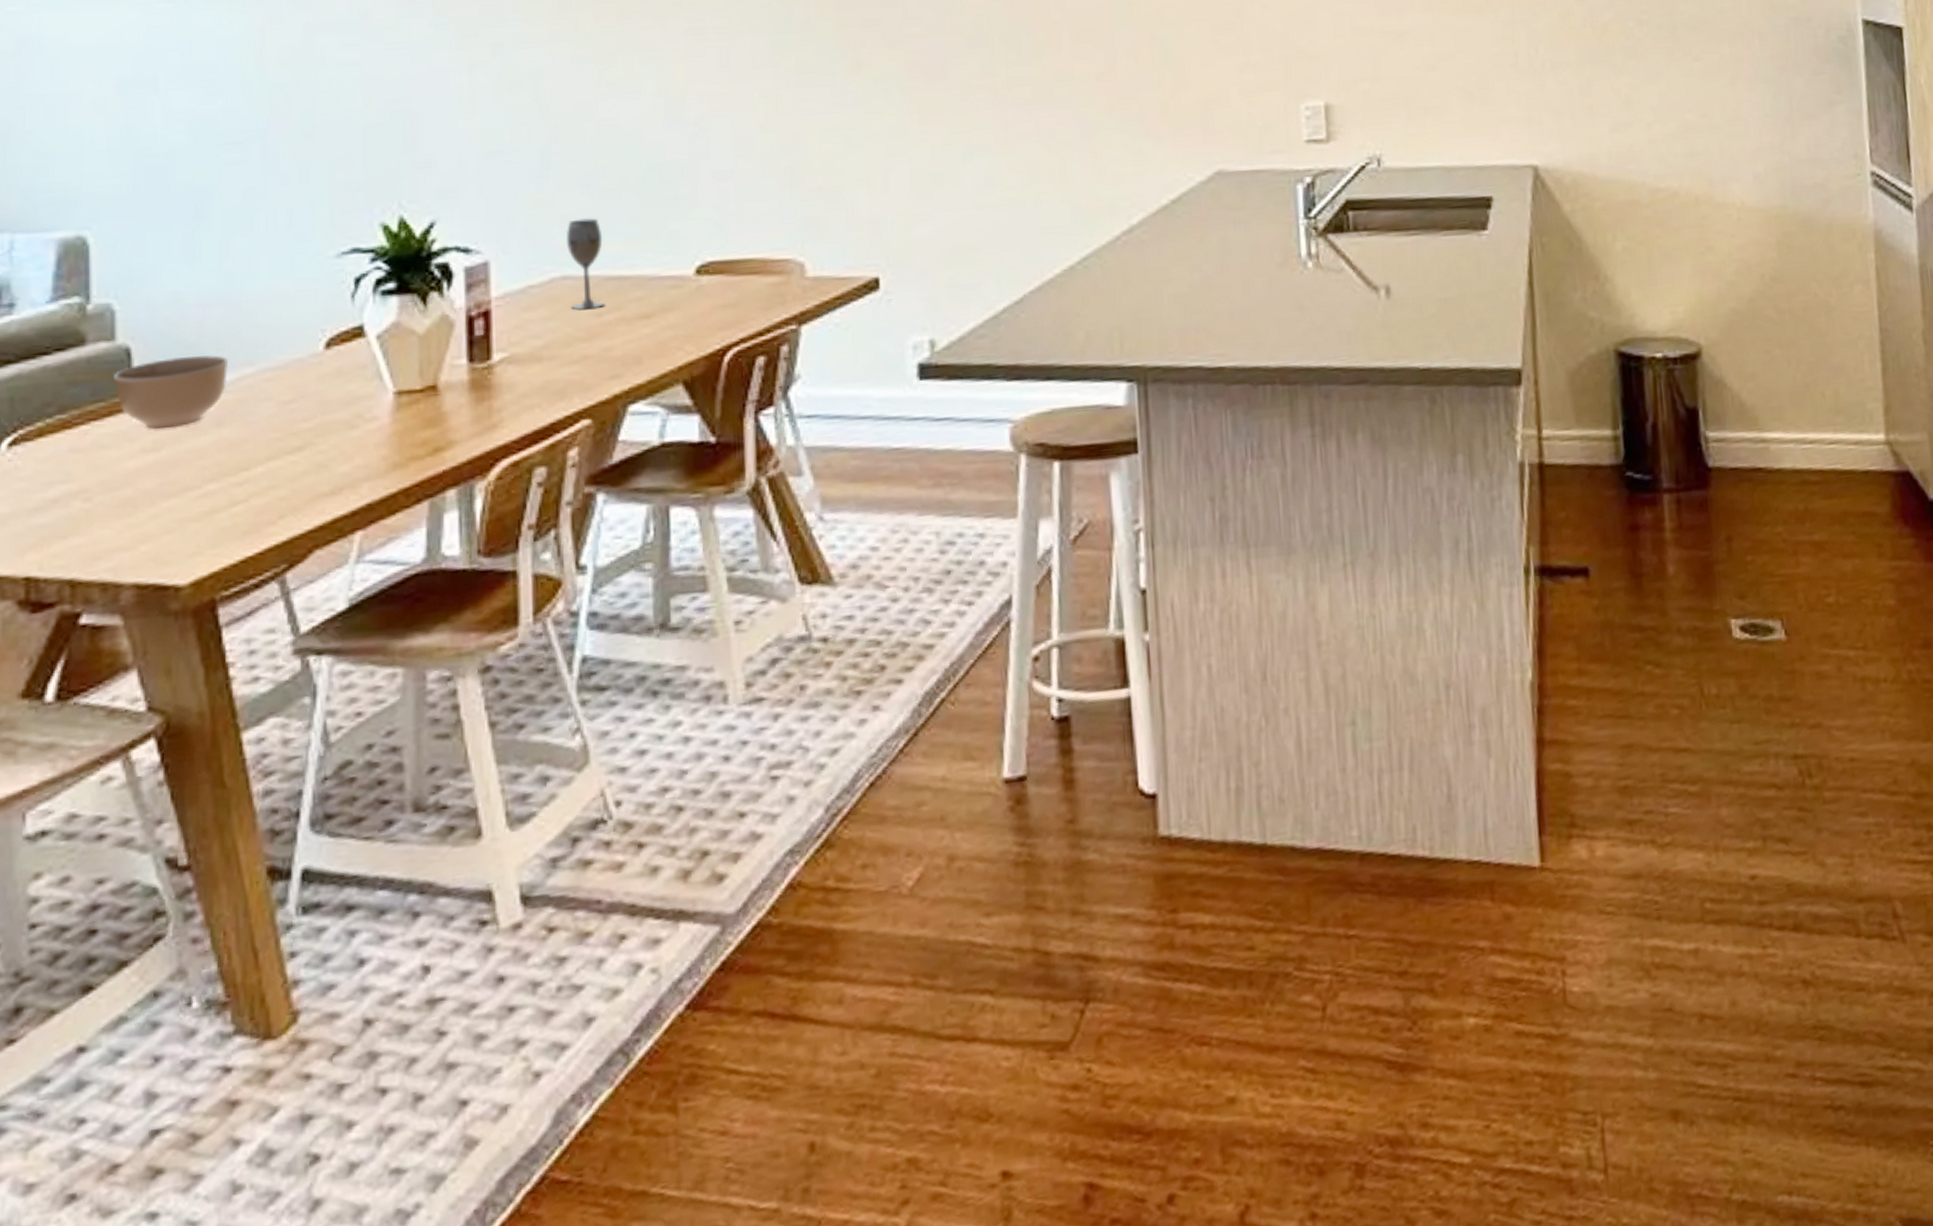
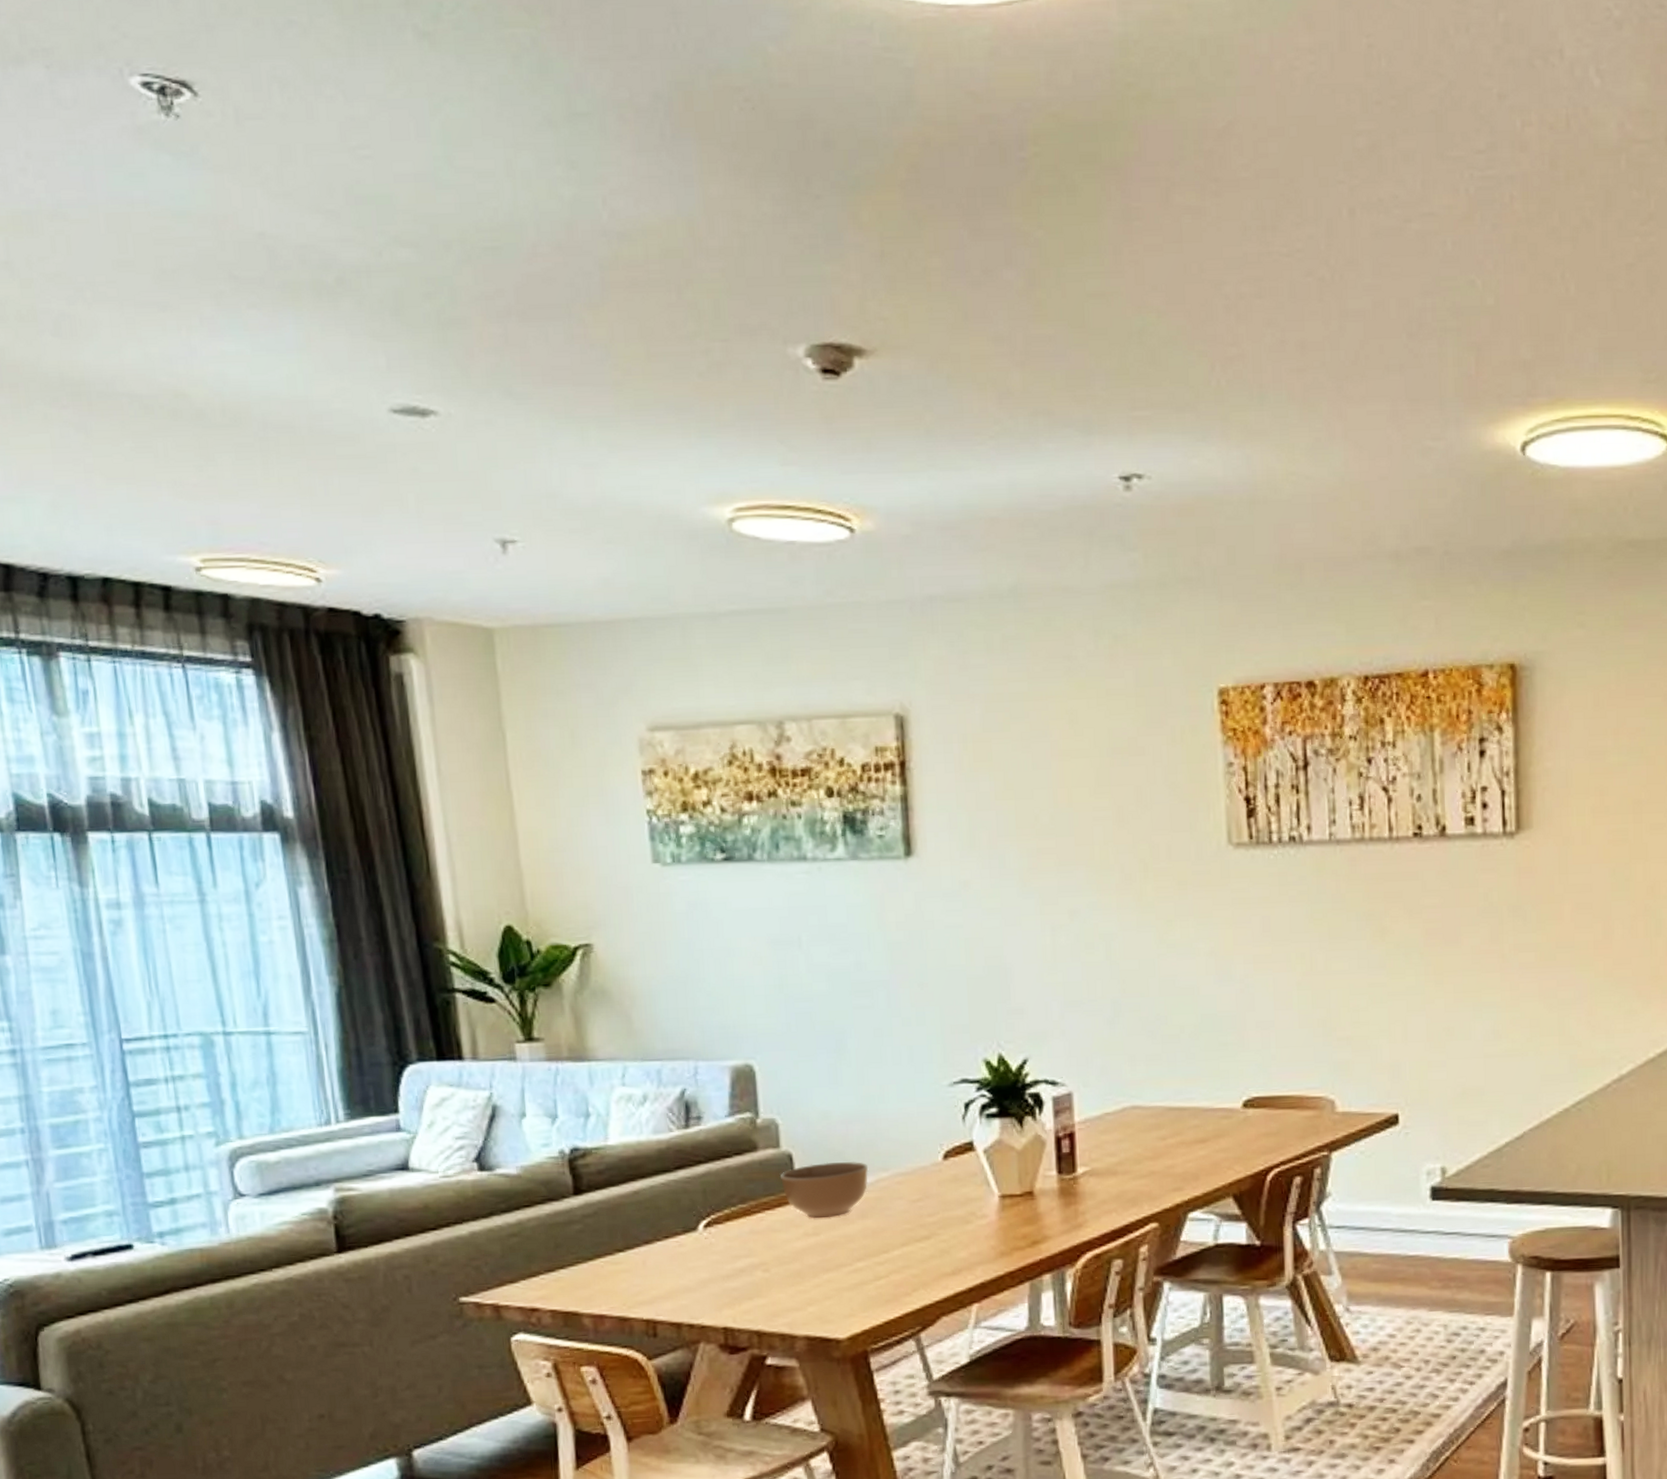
wine glass: present [565,218,605,311] -> none [1134,1058,1168,1135]

